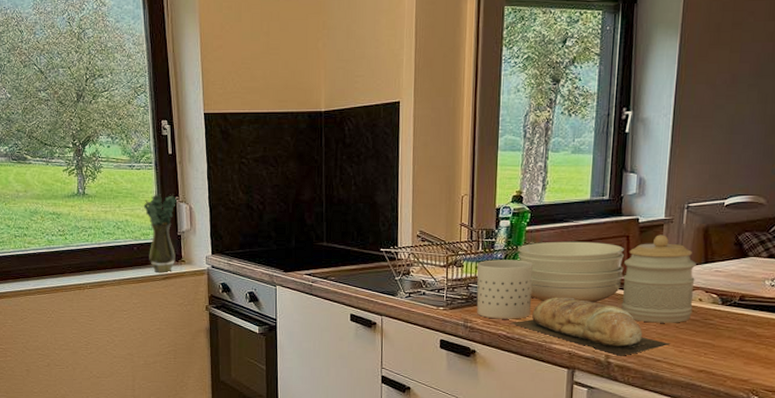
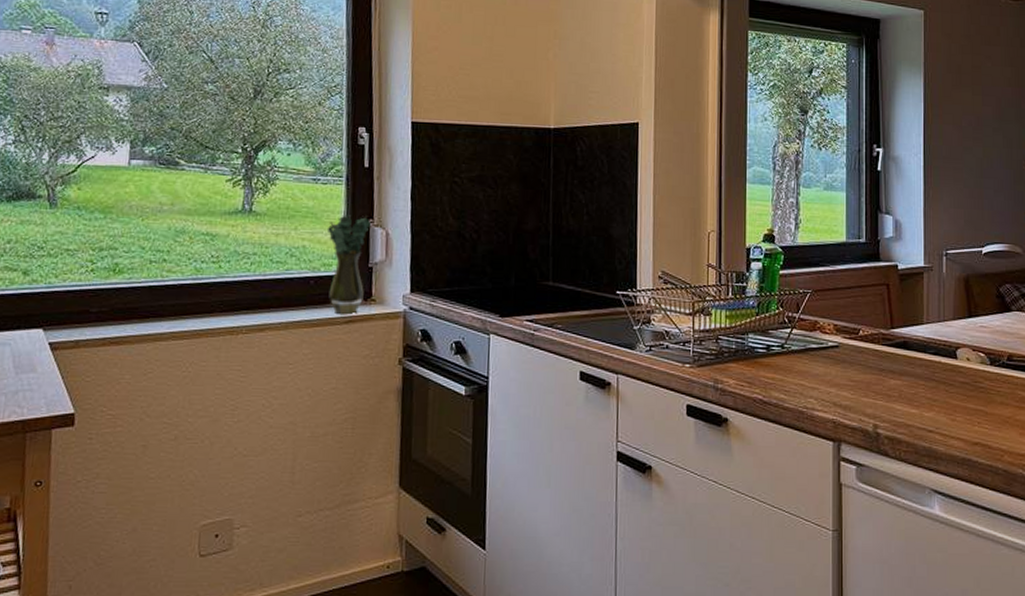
mug: present [476,260,533,319] -> none [727,307,790,380]
bread loaf: present [510,297,671,356] -> none [766,353,942,426]
bowl: present [518,241,625,303] -> none [771,288,886,361]
jar: present [621,235,696,323] -> none [886,284,961,386]

